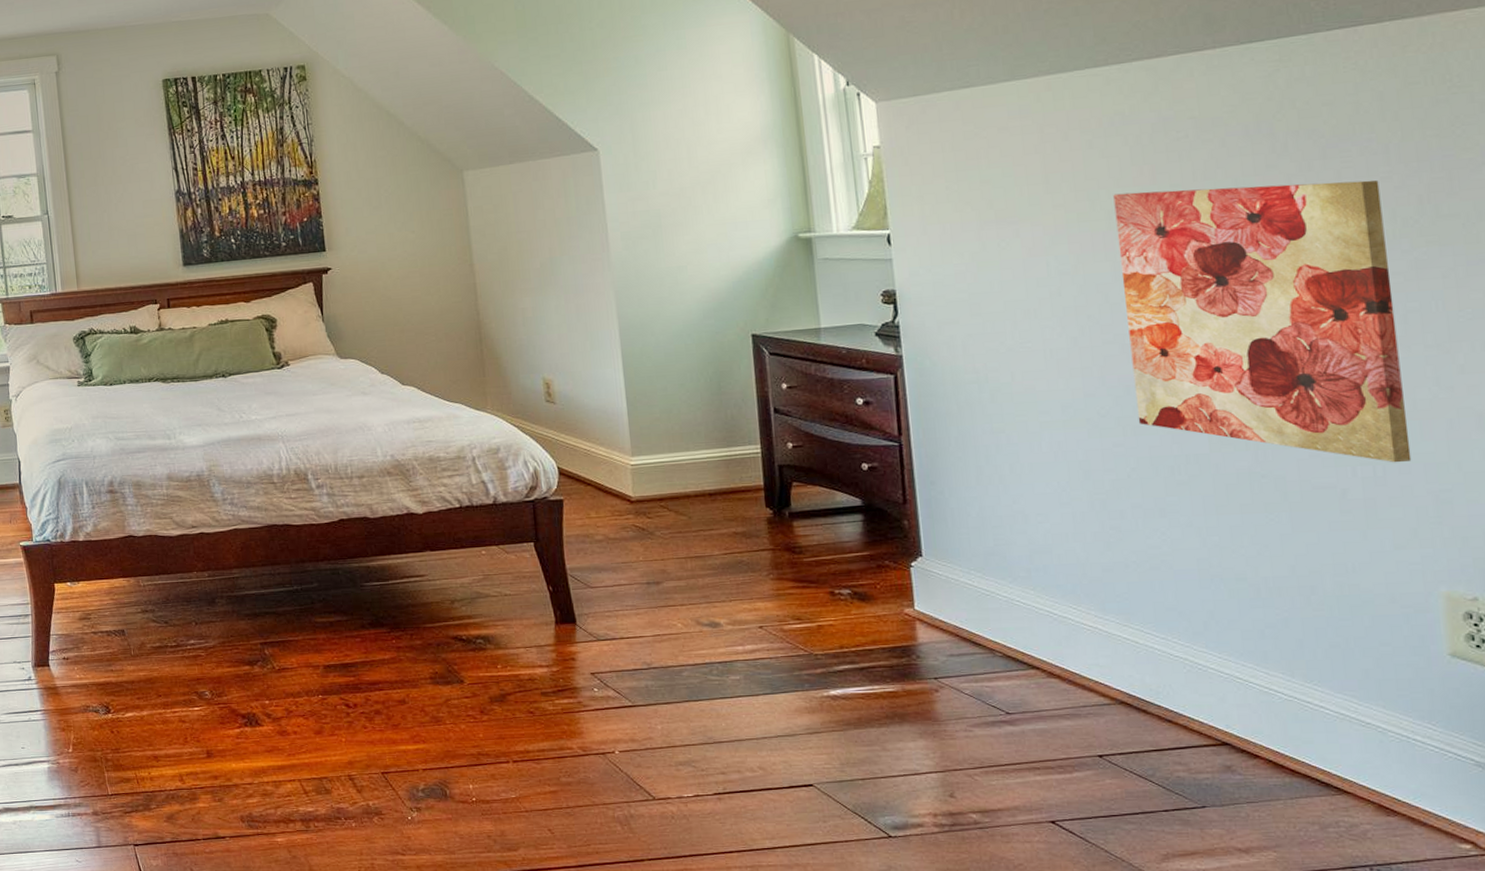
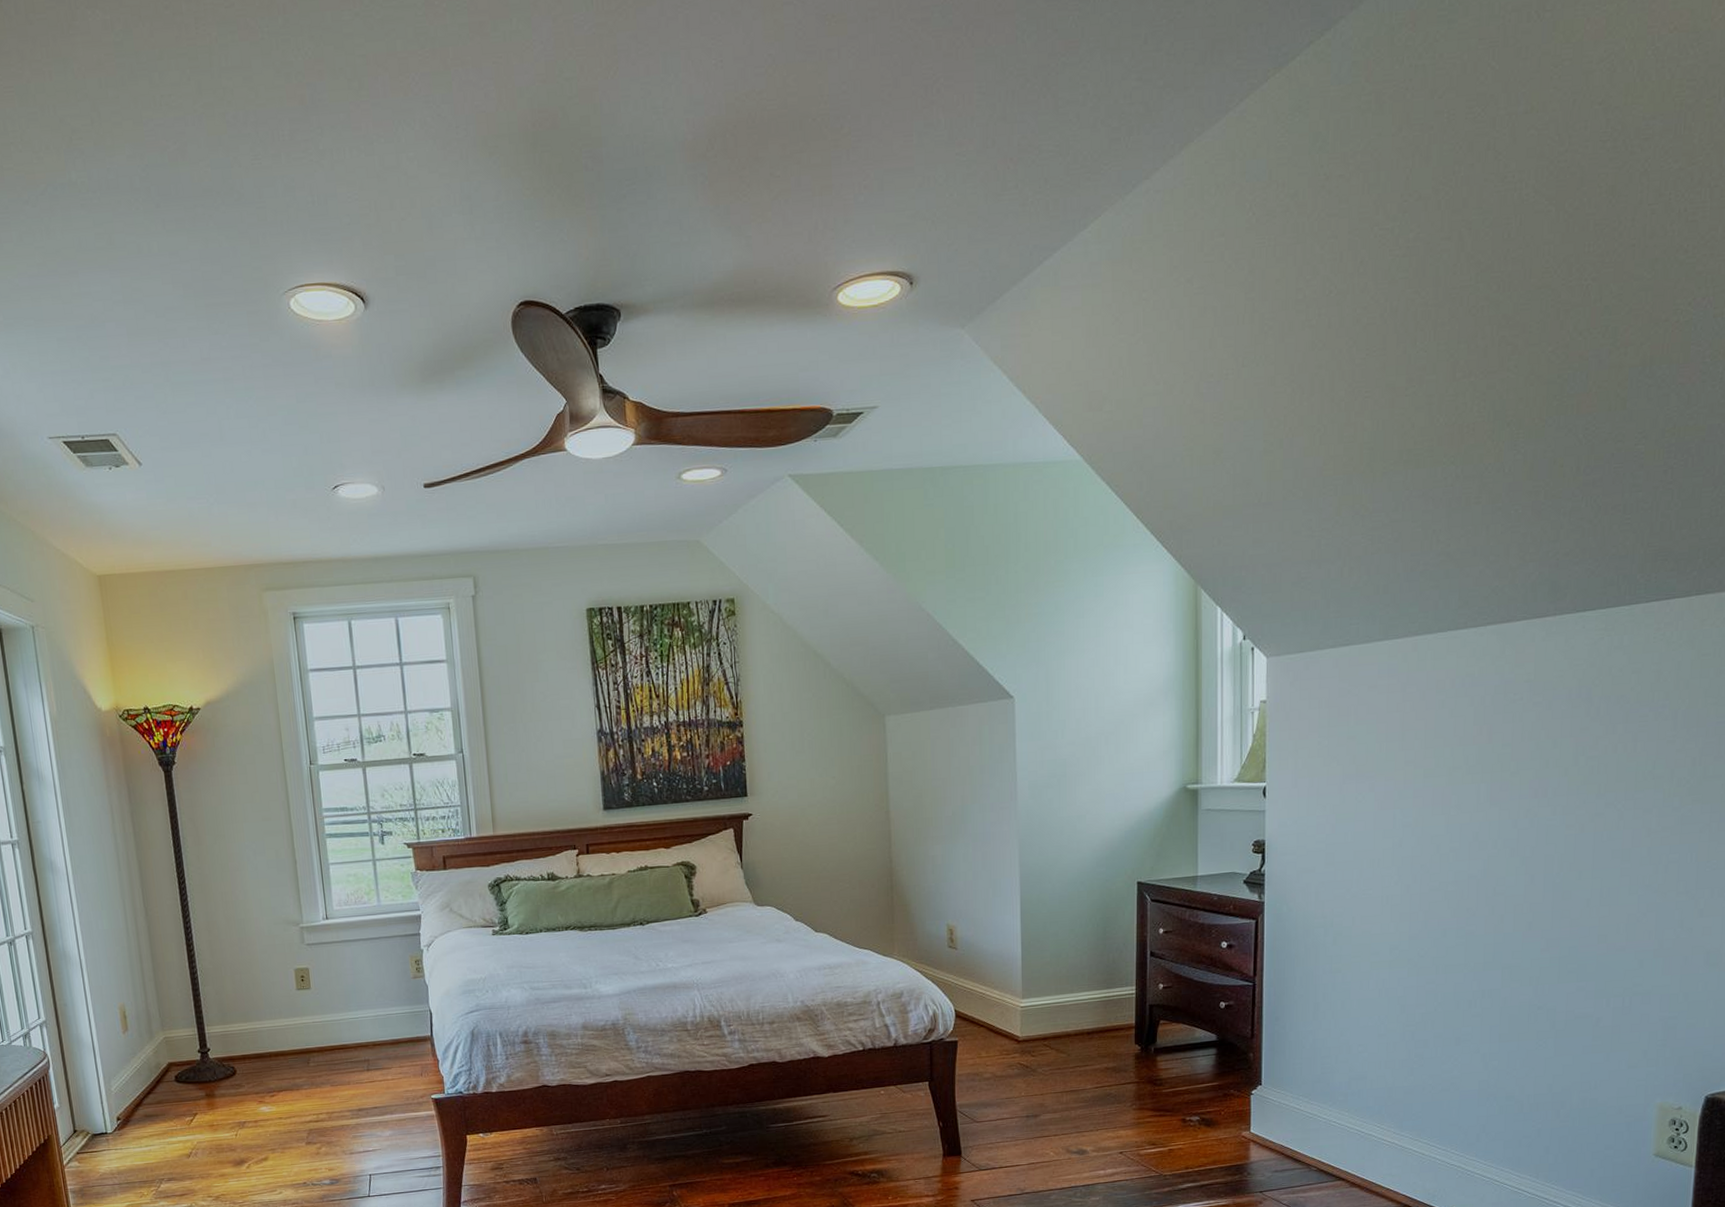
wall art: present [1113,180,1412,463] -> none [1449,743,1665,995]

